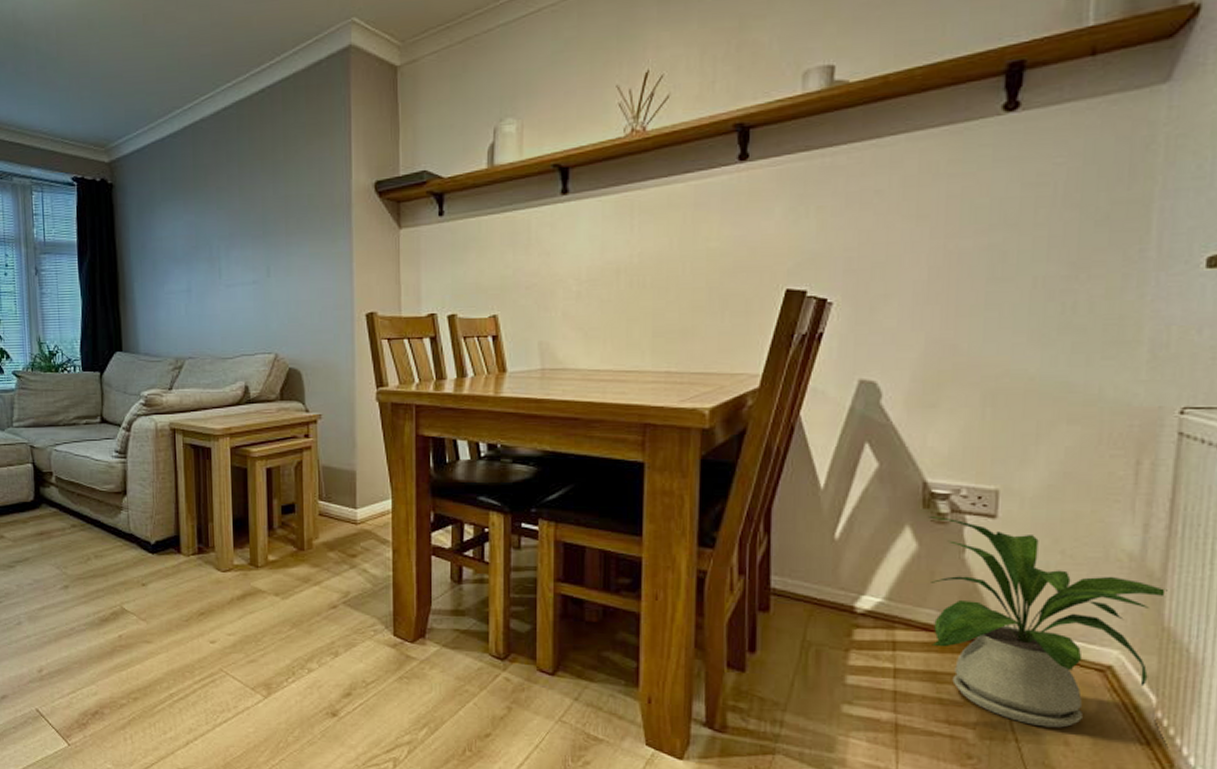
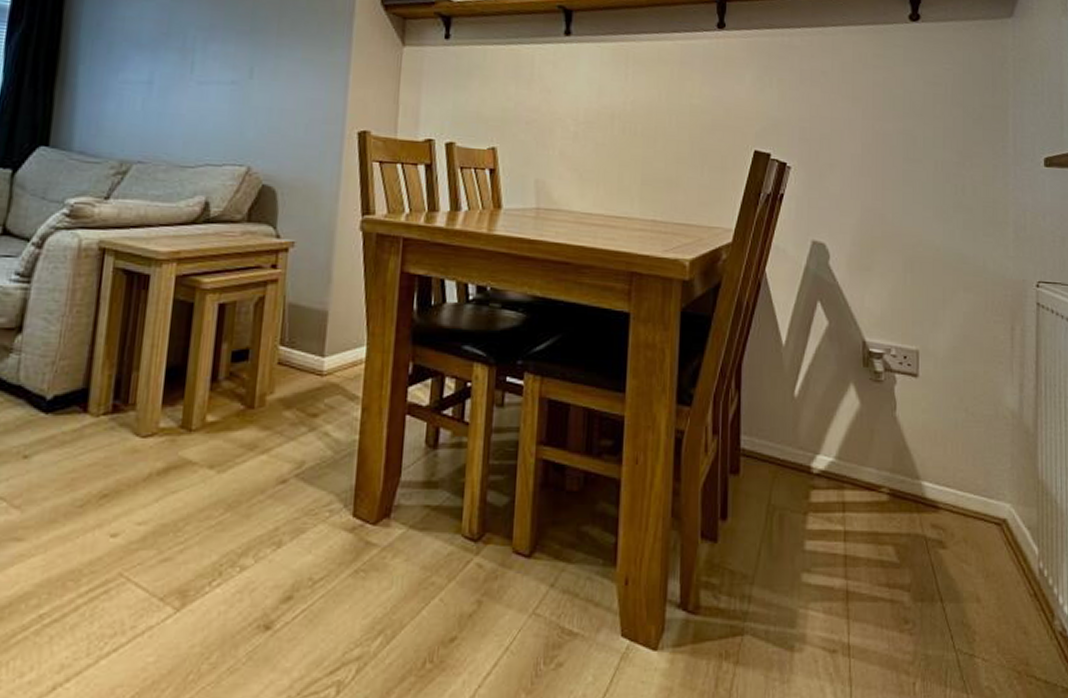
house plant: present [929,515,1168,728] -> none [868,373,1039,585]

